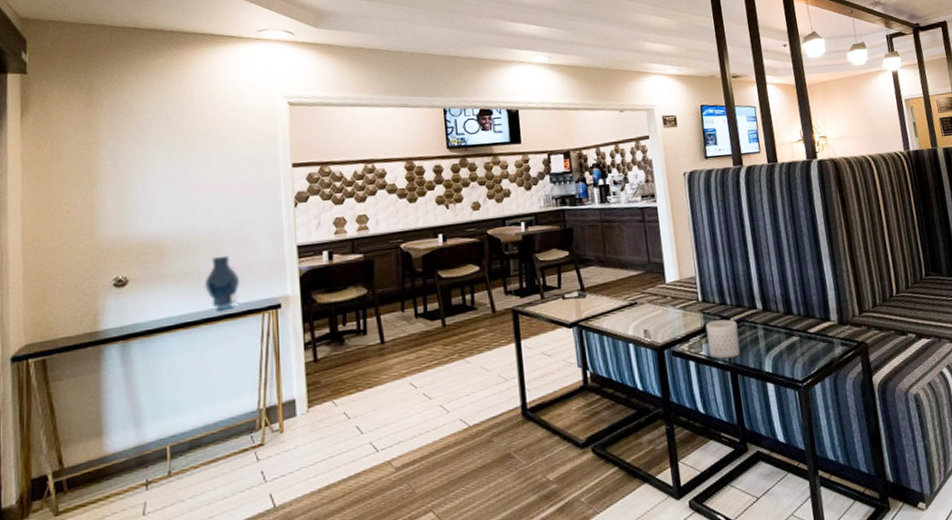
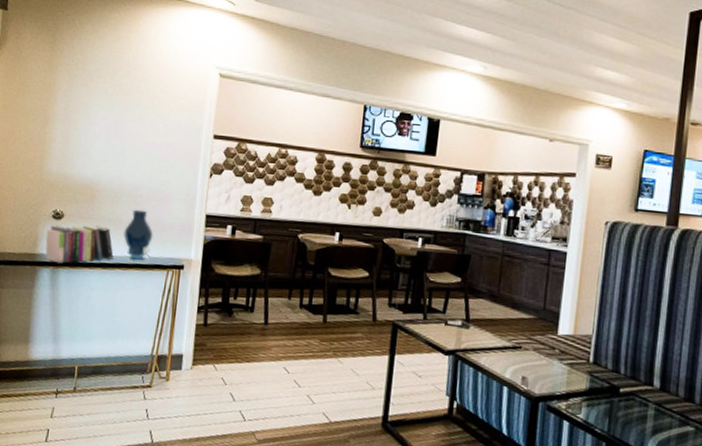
books: none [108,283,196,336] -> present [45,225,114,264]
mug: present [705,319,740,359] -> none [587,386,626,430]

